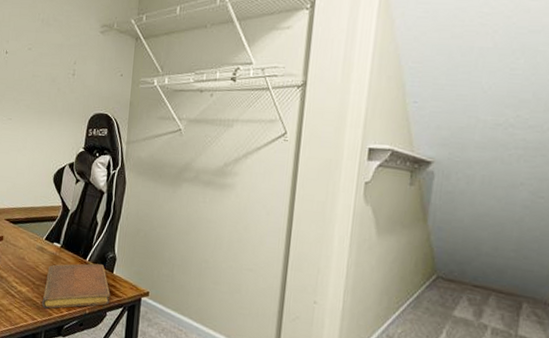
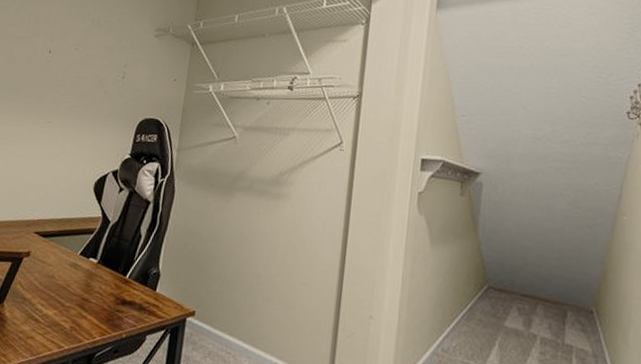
notebook: present [41,263,111,309] -> none [70,280,152,334]

